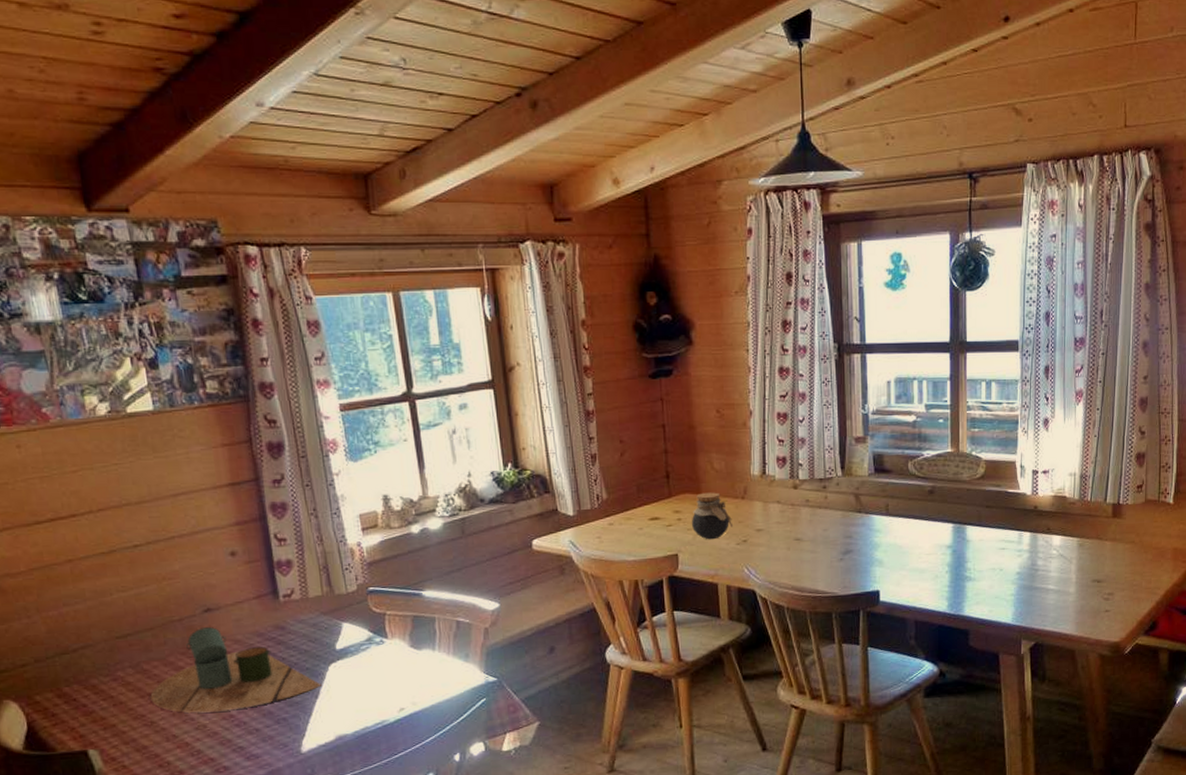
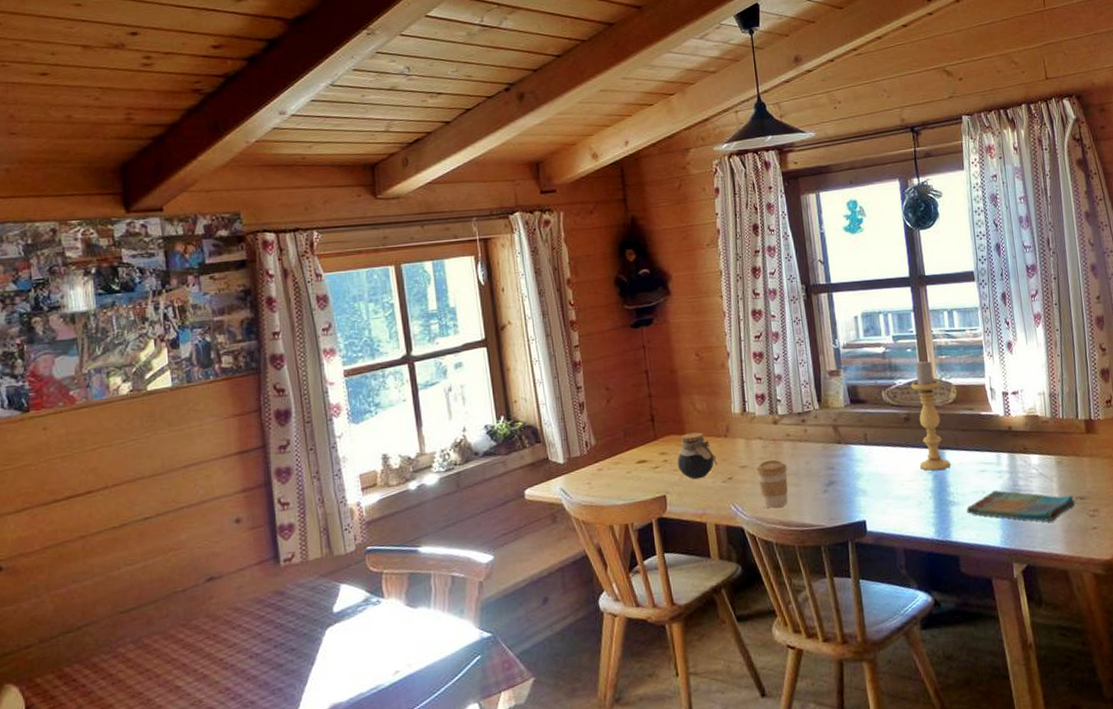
decorative tray: present [150,627,322,713] -> none [149,596,318,688]
coffee cup: none [772,524,805,573] -> present [756,459,788,508]
candle holder: none [939,431,971,545] -> present [910,359,951,471]
dish towel: none [982,568,1093,603] -> present [966,490,1076,522]

